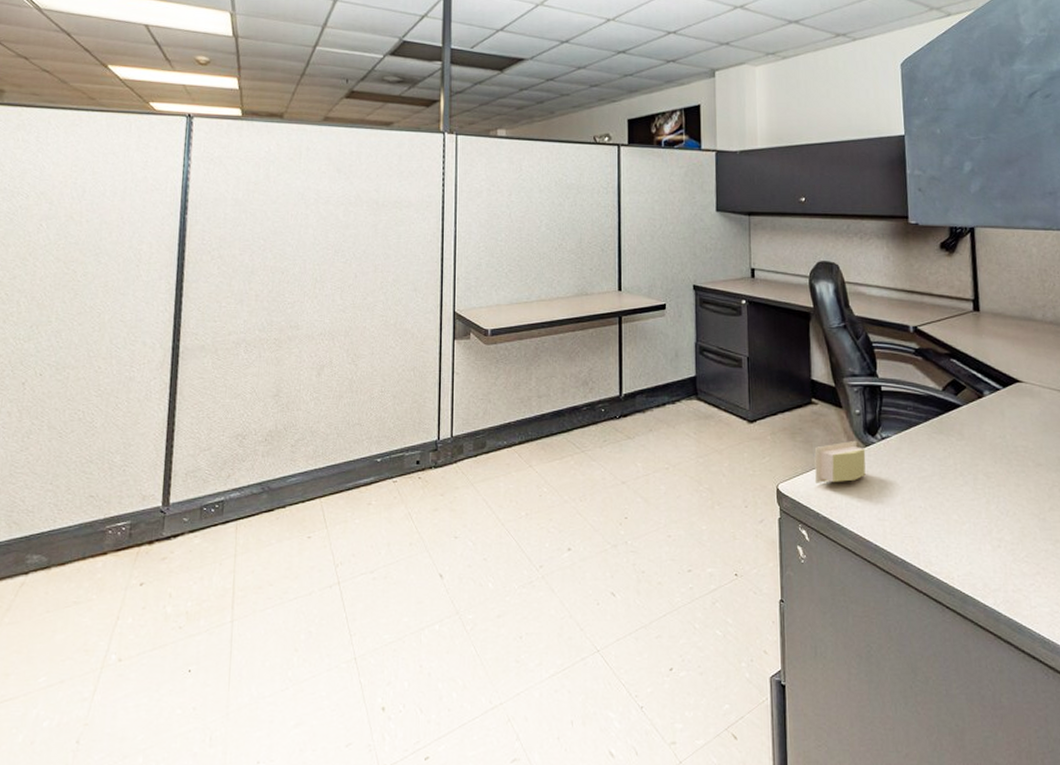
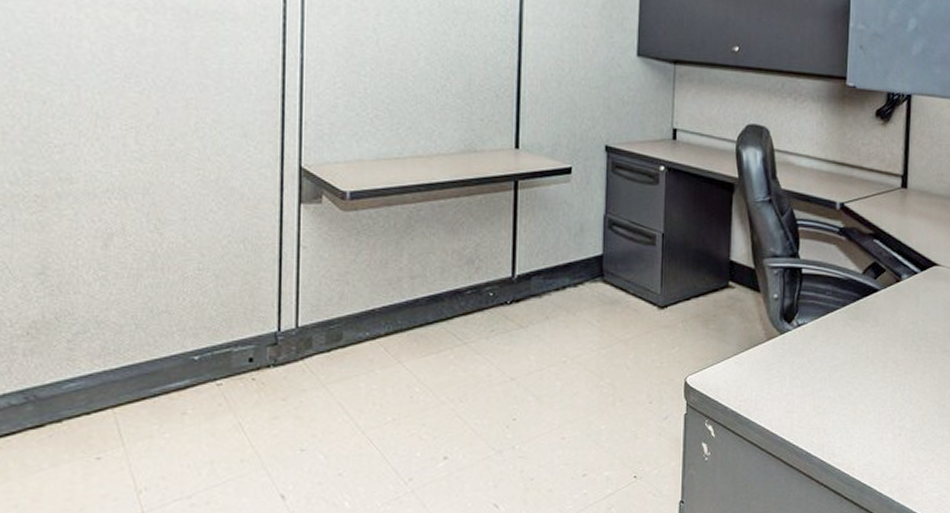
sticky notes: present [814,441,866,483] -> none [725,329,780,375]

